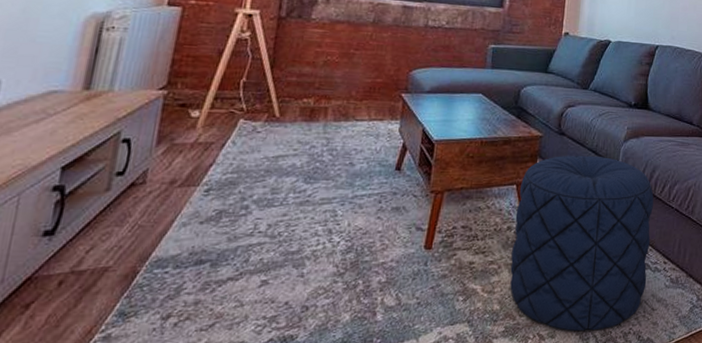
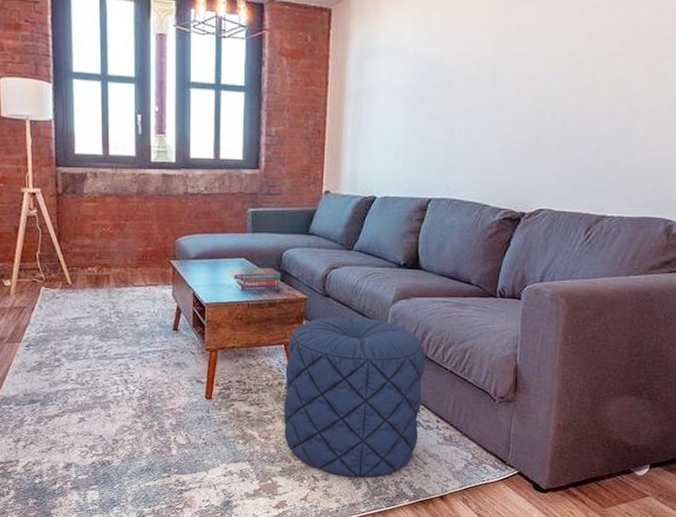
books: none [461,103,518,129] -> present [226,267,281,292]

